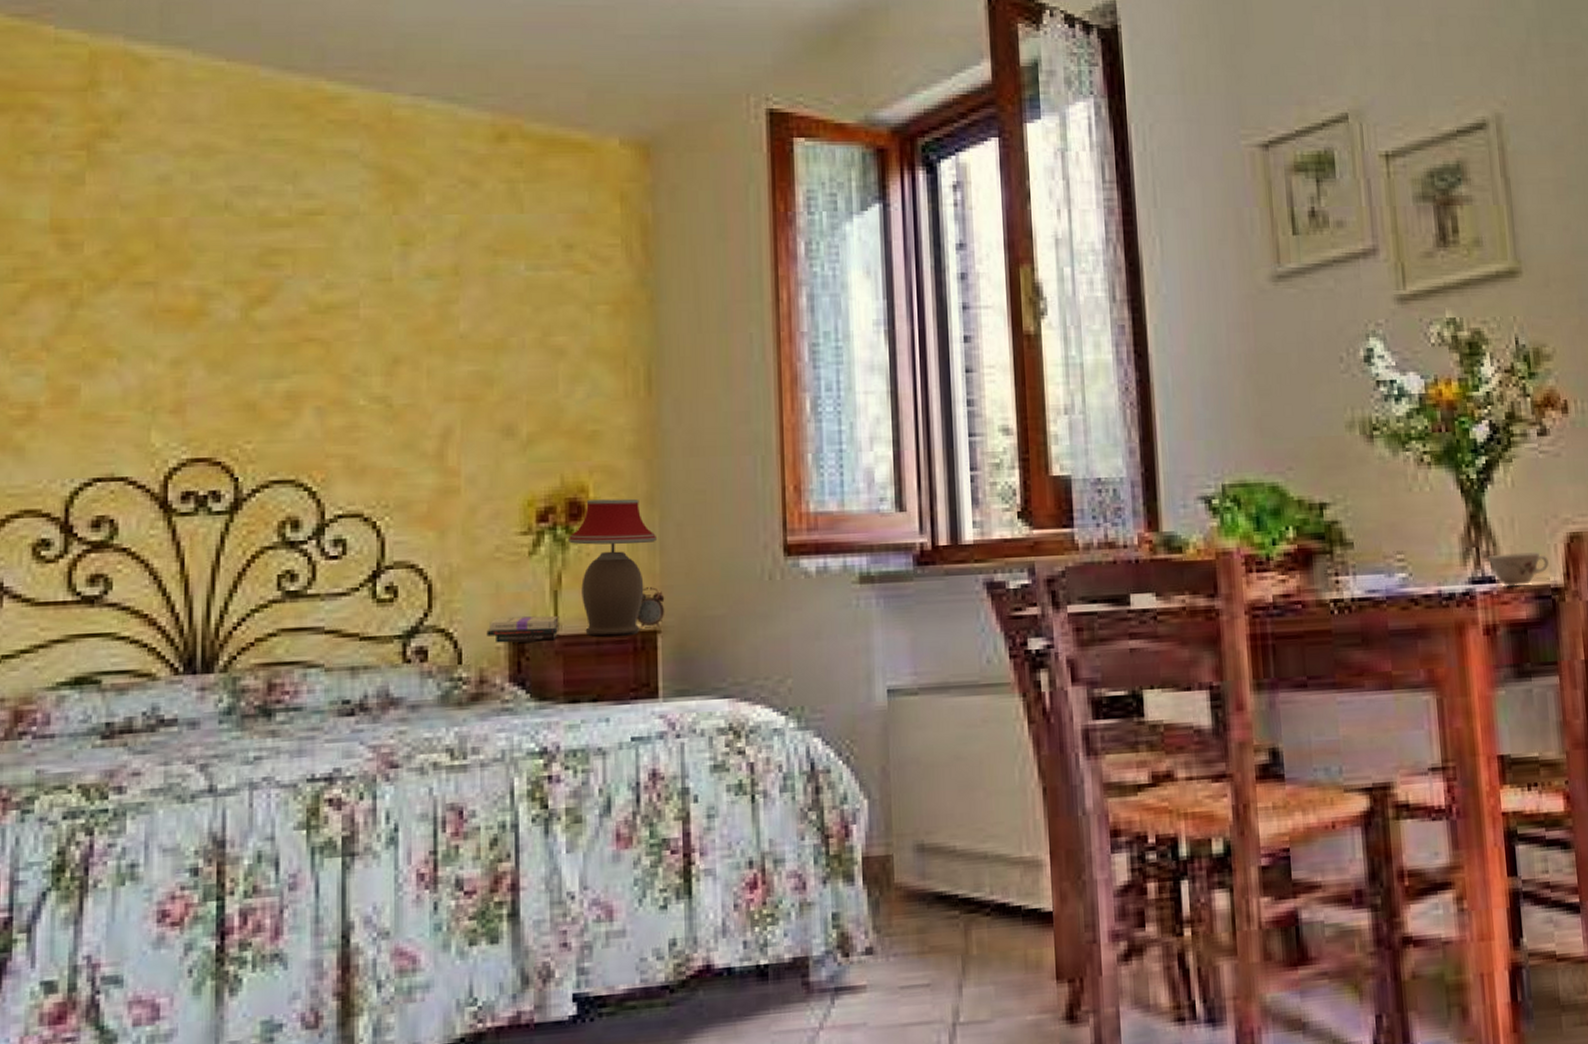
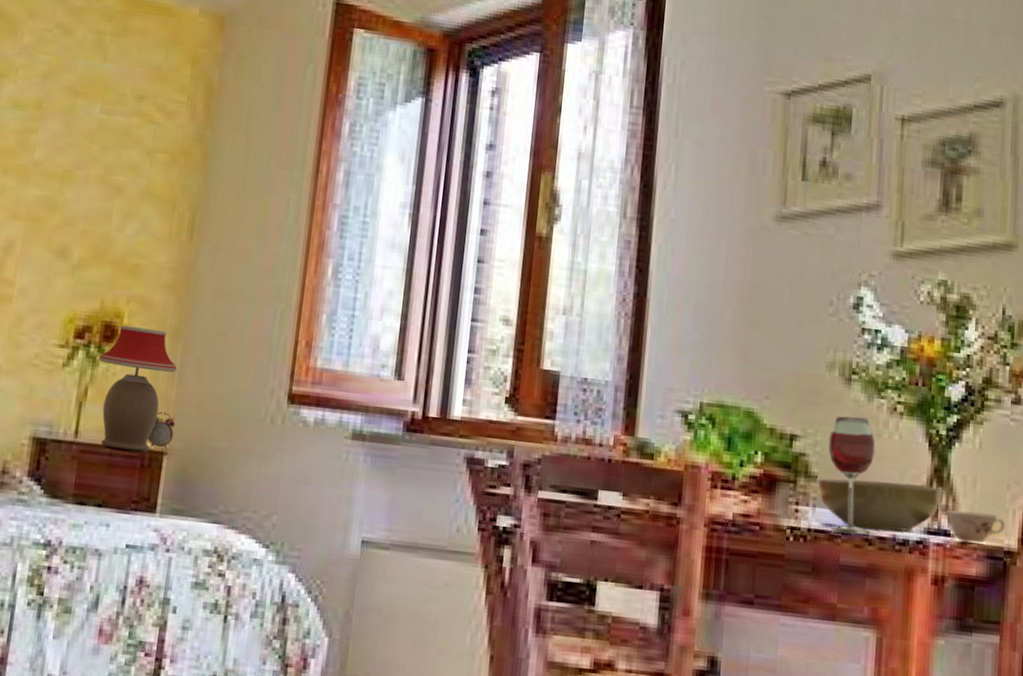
books: present [486,615,559,643] -> none [14,417,80,447]
bowl: none [1353,532,1482,589] -> present [816,478,943,532]
wineglass: none [1358,473,1415,598] -> present [828,416,876,535]

